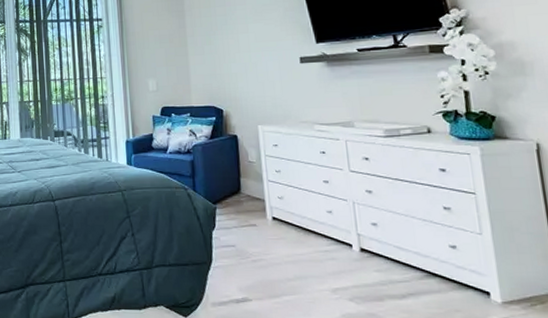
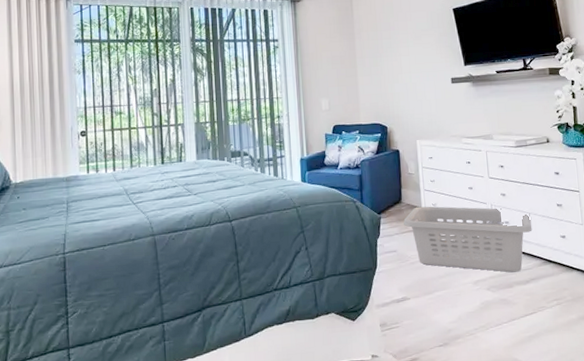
laundry basket: none [243,199,410,284] -> present [403,206,533,273]

